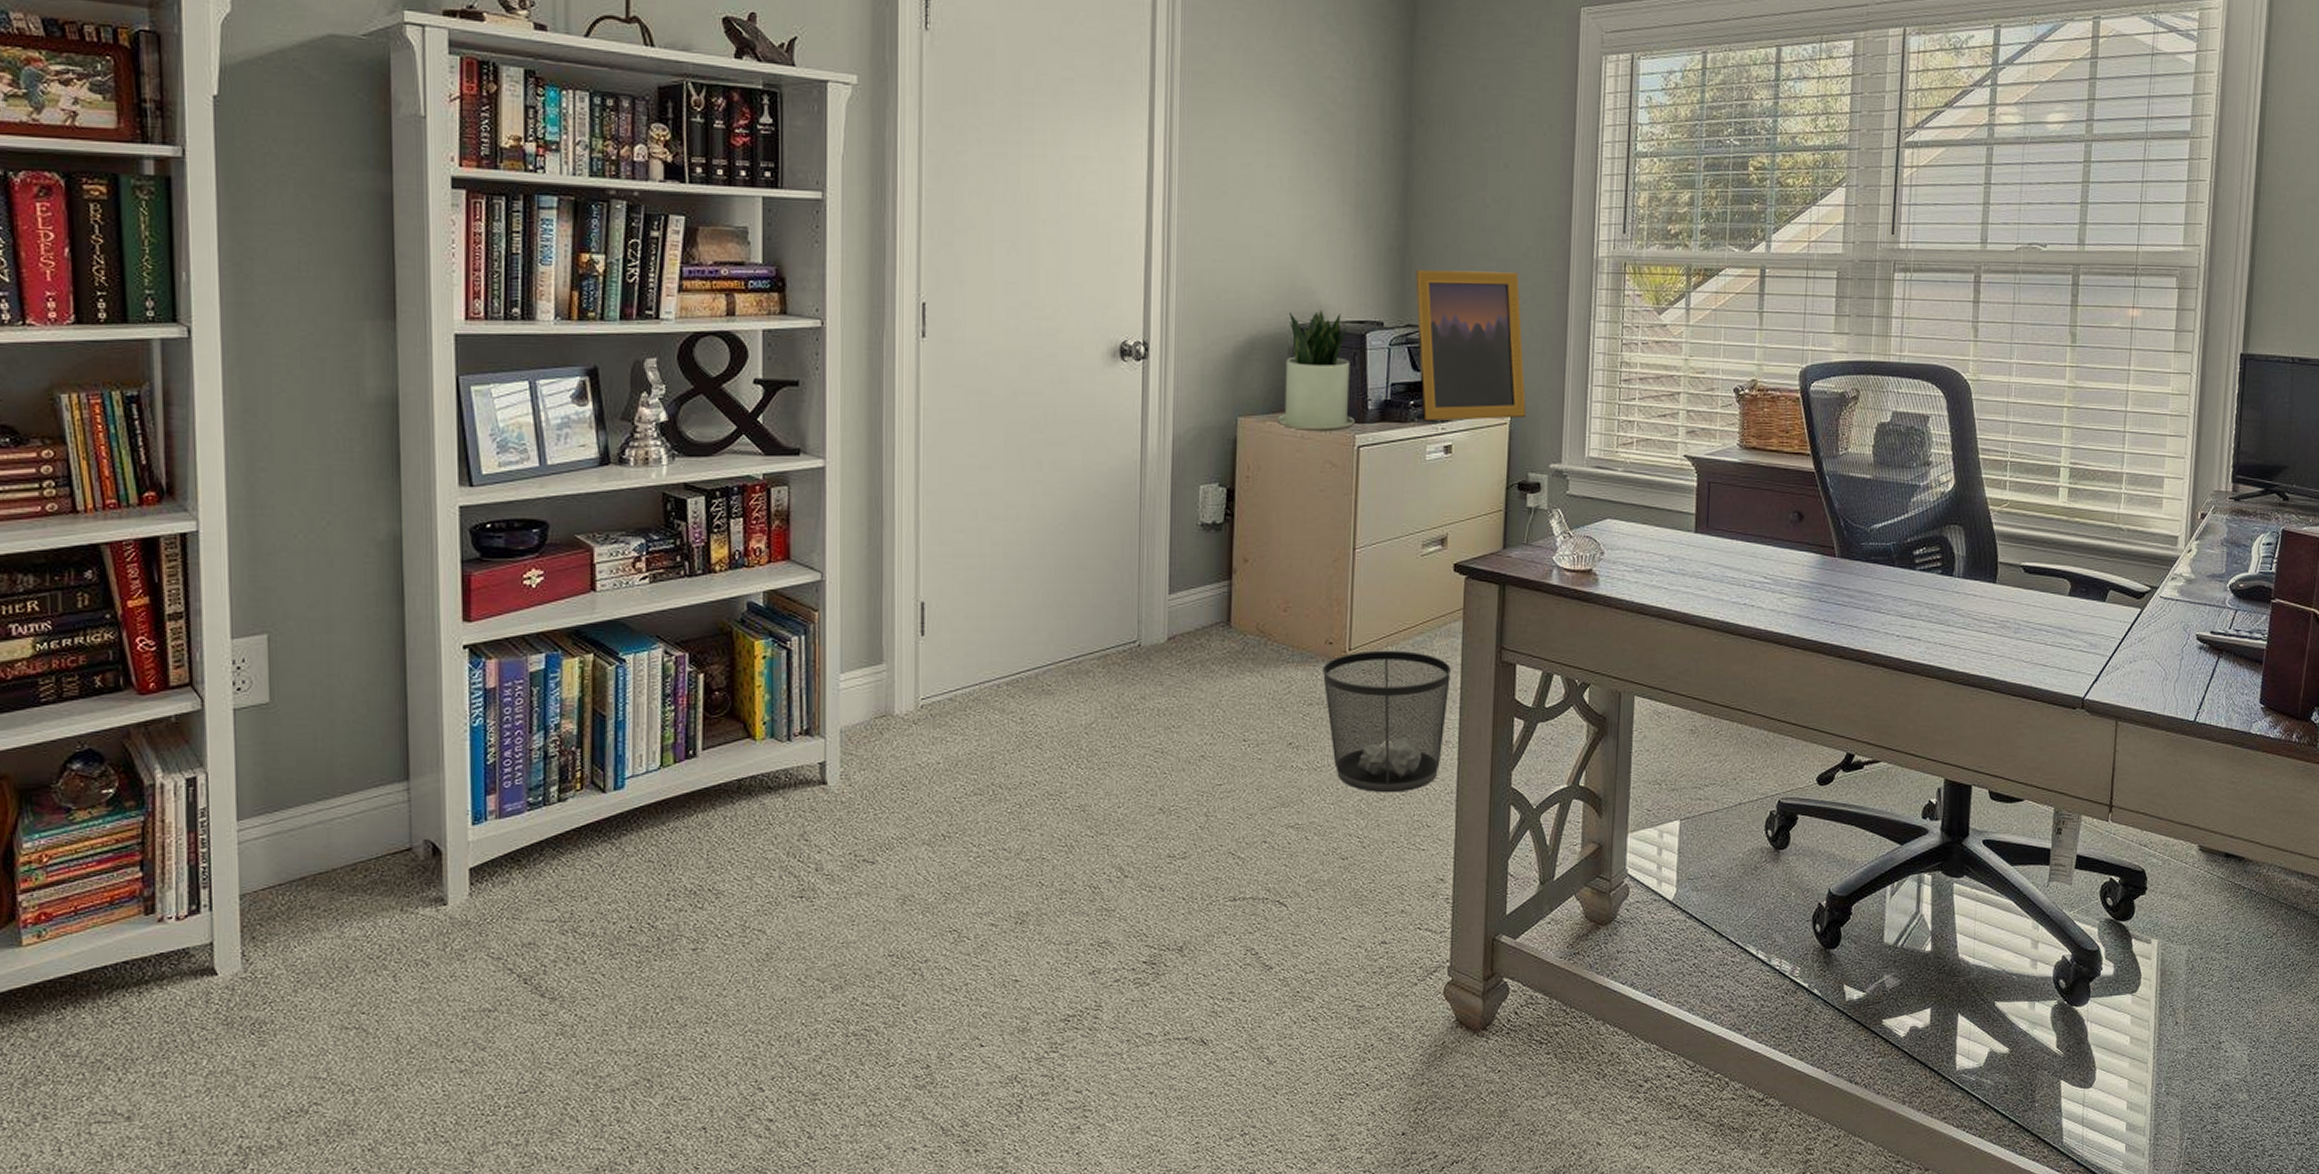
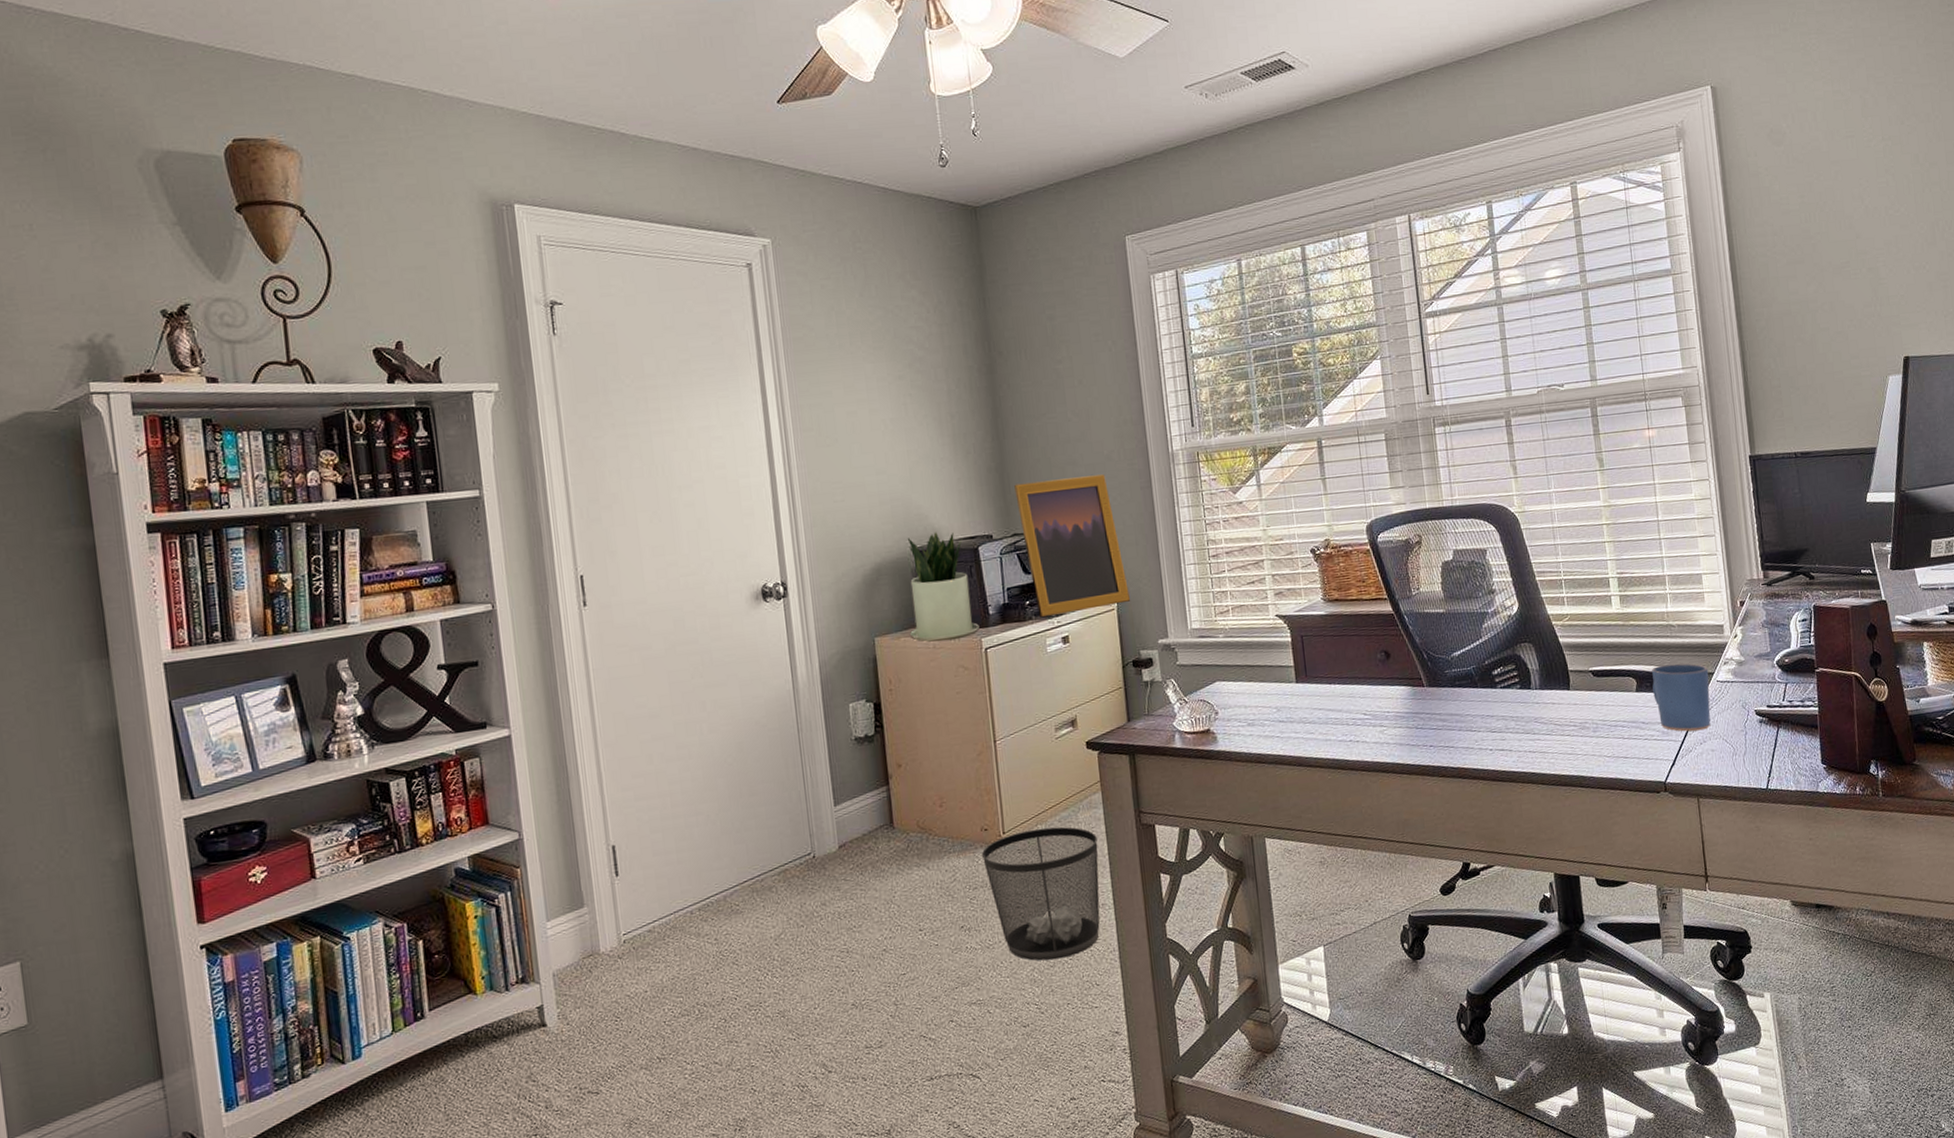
mug: none [2087,571,2153,648] -> present [1652,663,1711,732]

